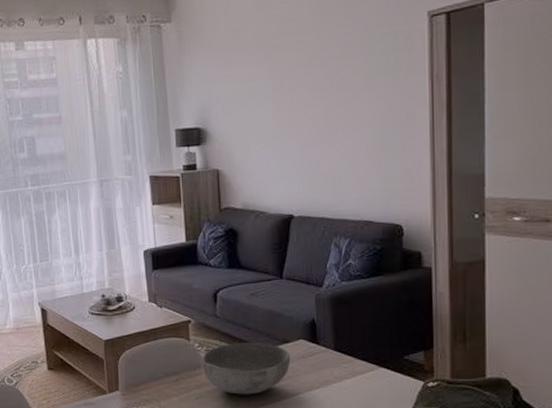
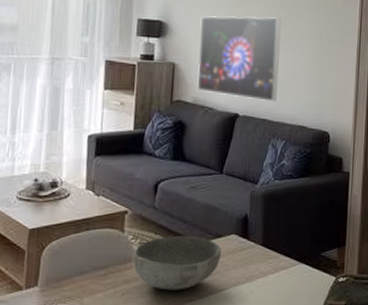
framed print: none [240,102,335,199] -> present [197,15,281,103]

